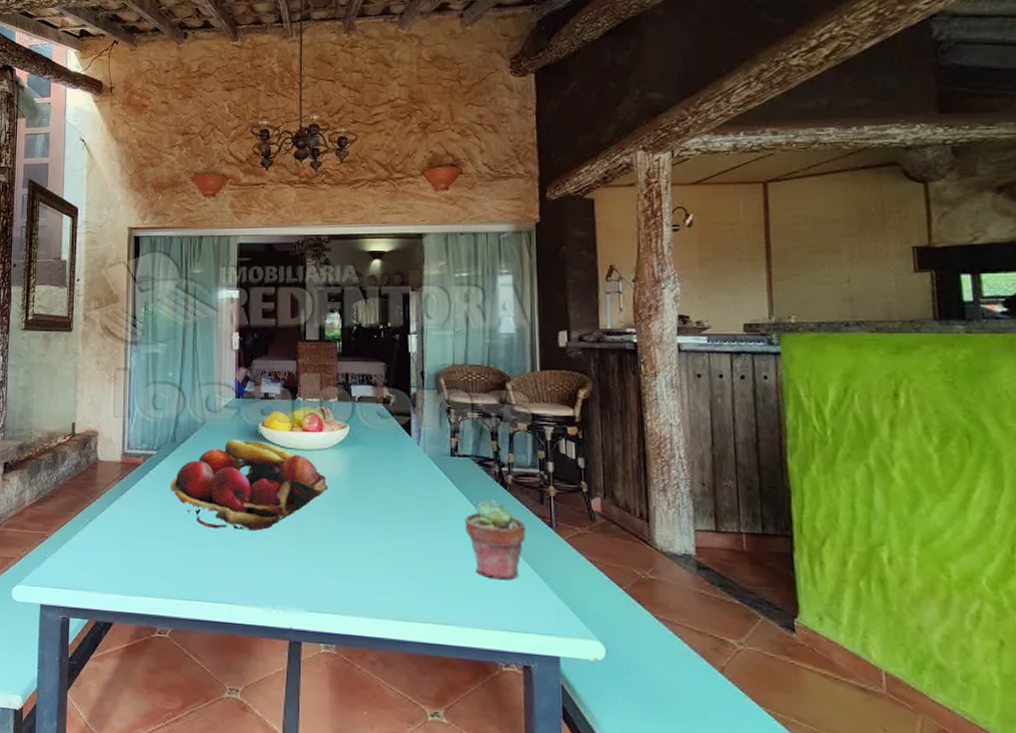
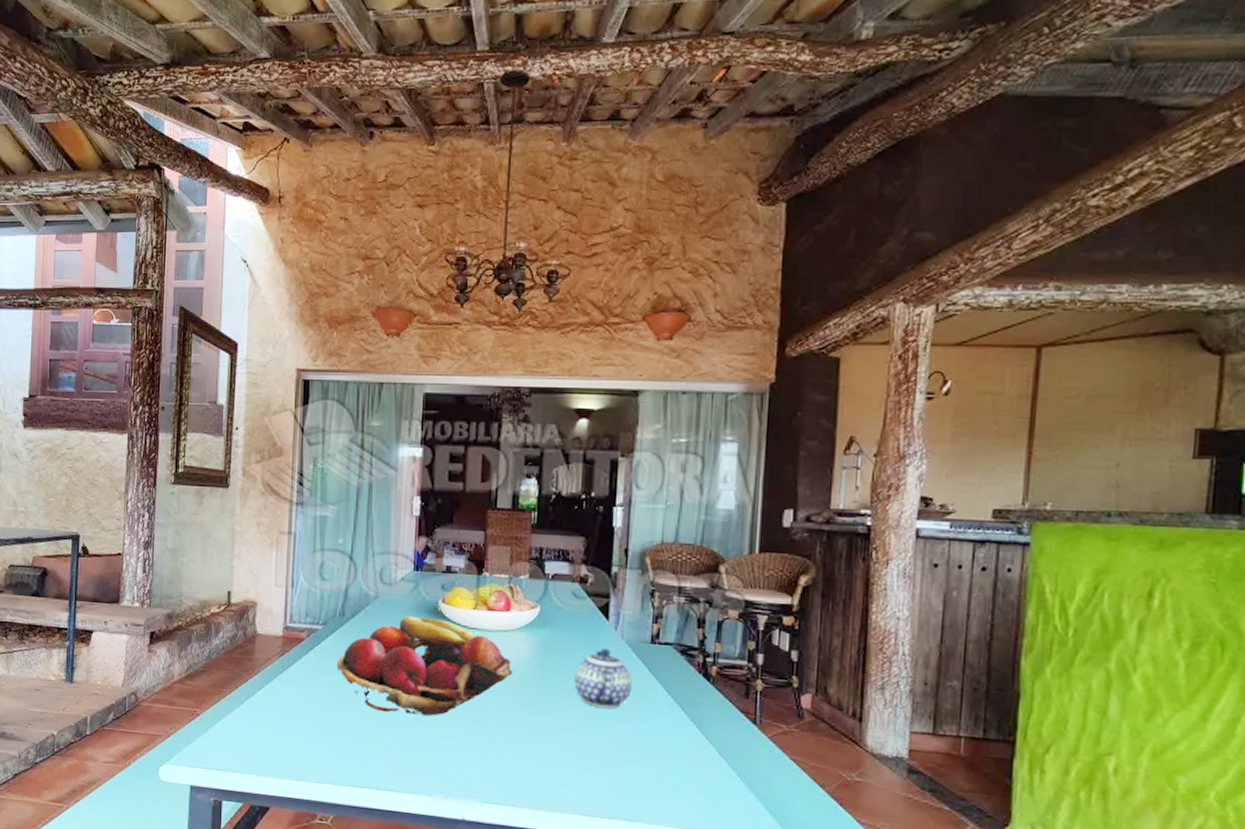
teapot: none [384,462,437,518] -> present [574,648,633,708]
potted succulent: present [464,499,526,581] -> none [660,691,727,778]

